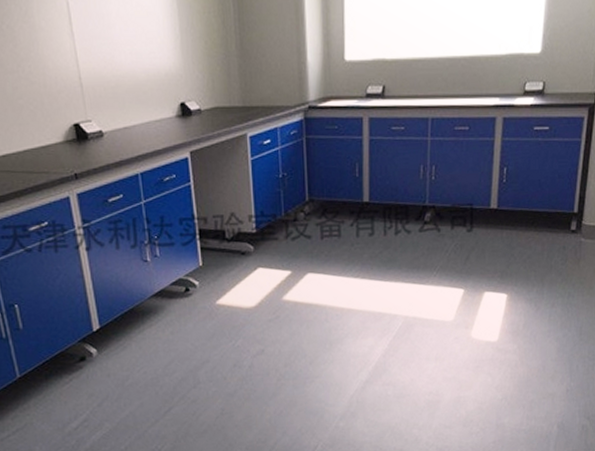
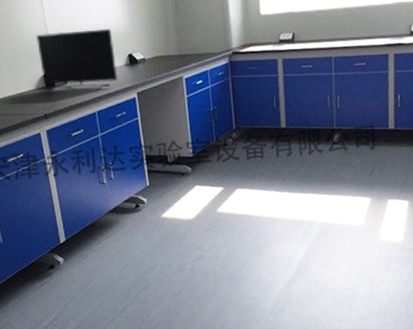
monitor: none [64,69,167,145] -> present [36,28,118,91]

